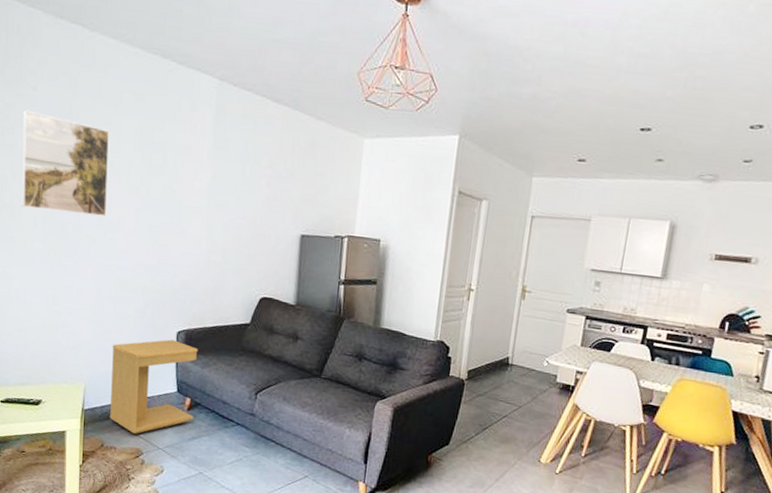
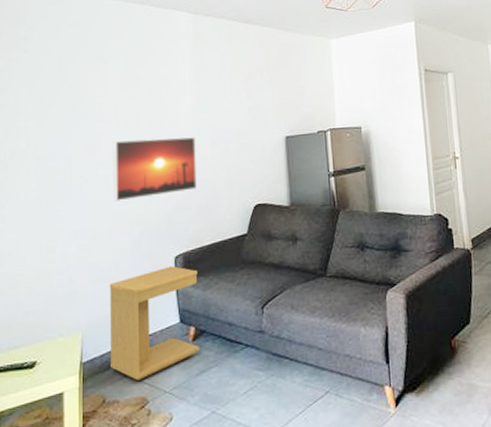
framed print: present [21,109,110,217] -> none [14,70,98,161]
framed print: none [121,206,209,271] -> present [113,137,197,203]

